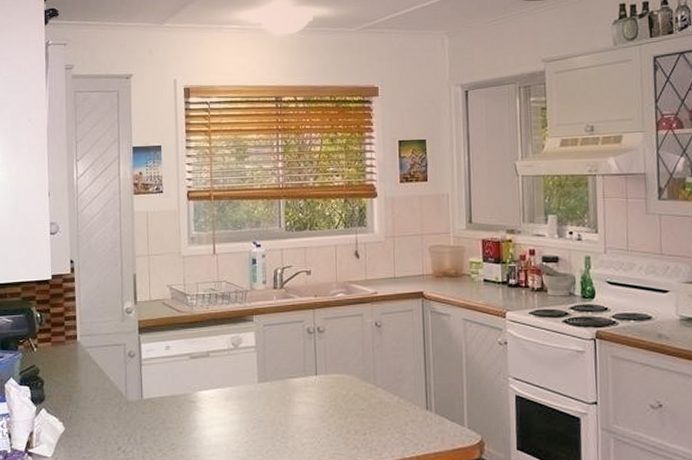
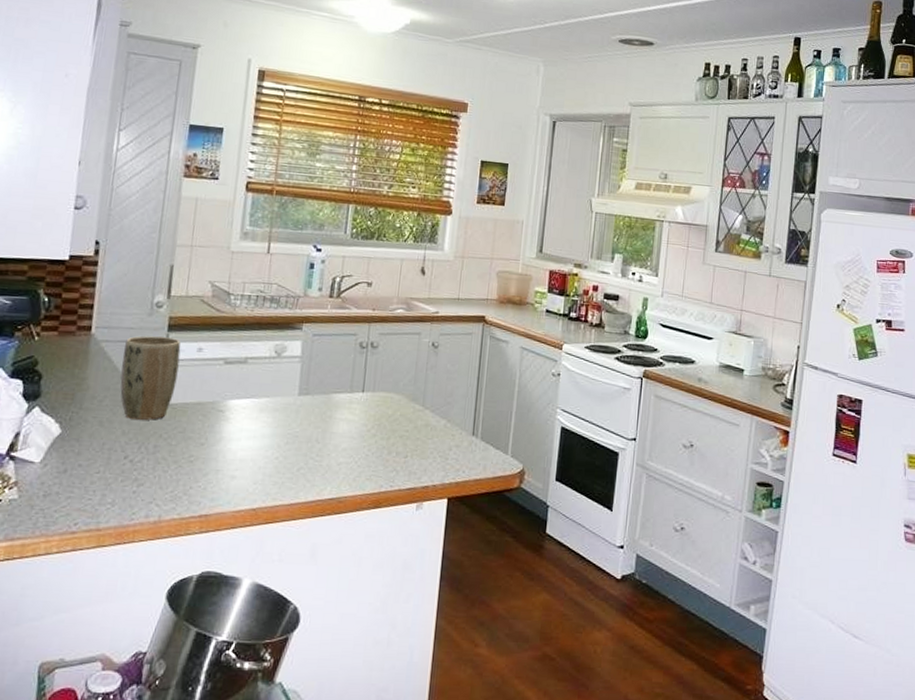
plant pot: none [105,339,152,414] -> present [120,336,181,420]

